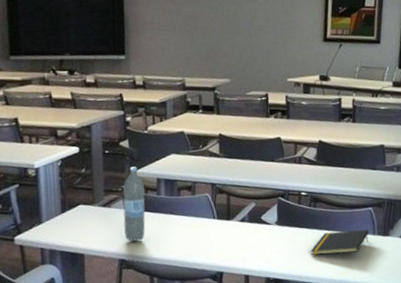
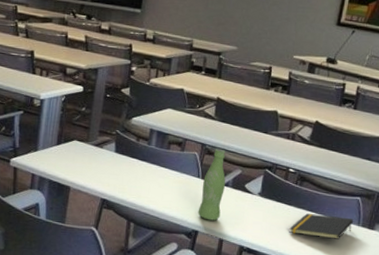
water bottle: present [123,166,146,242] -> none [111,114,137,185]
bottle: none [219,185,242,259] -> present [197,148,226,221]

